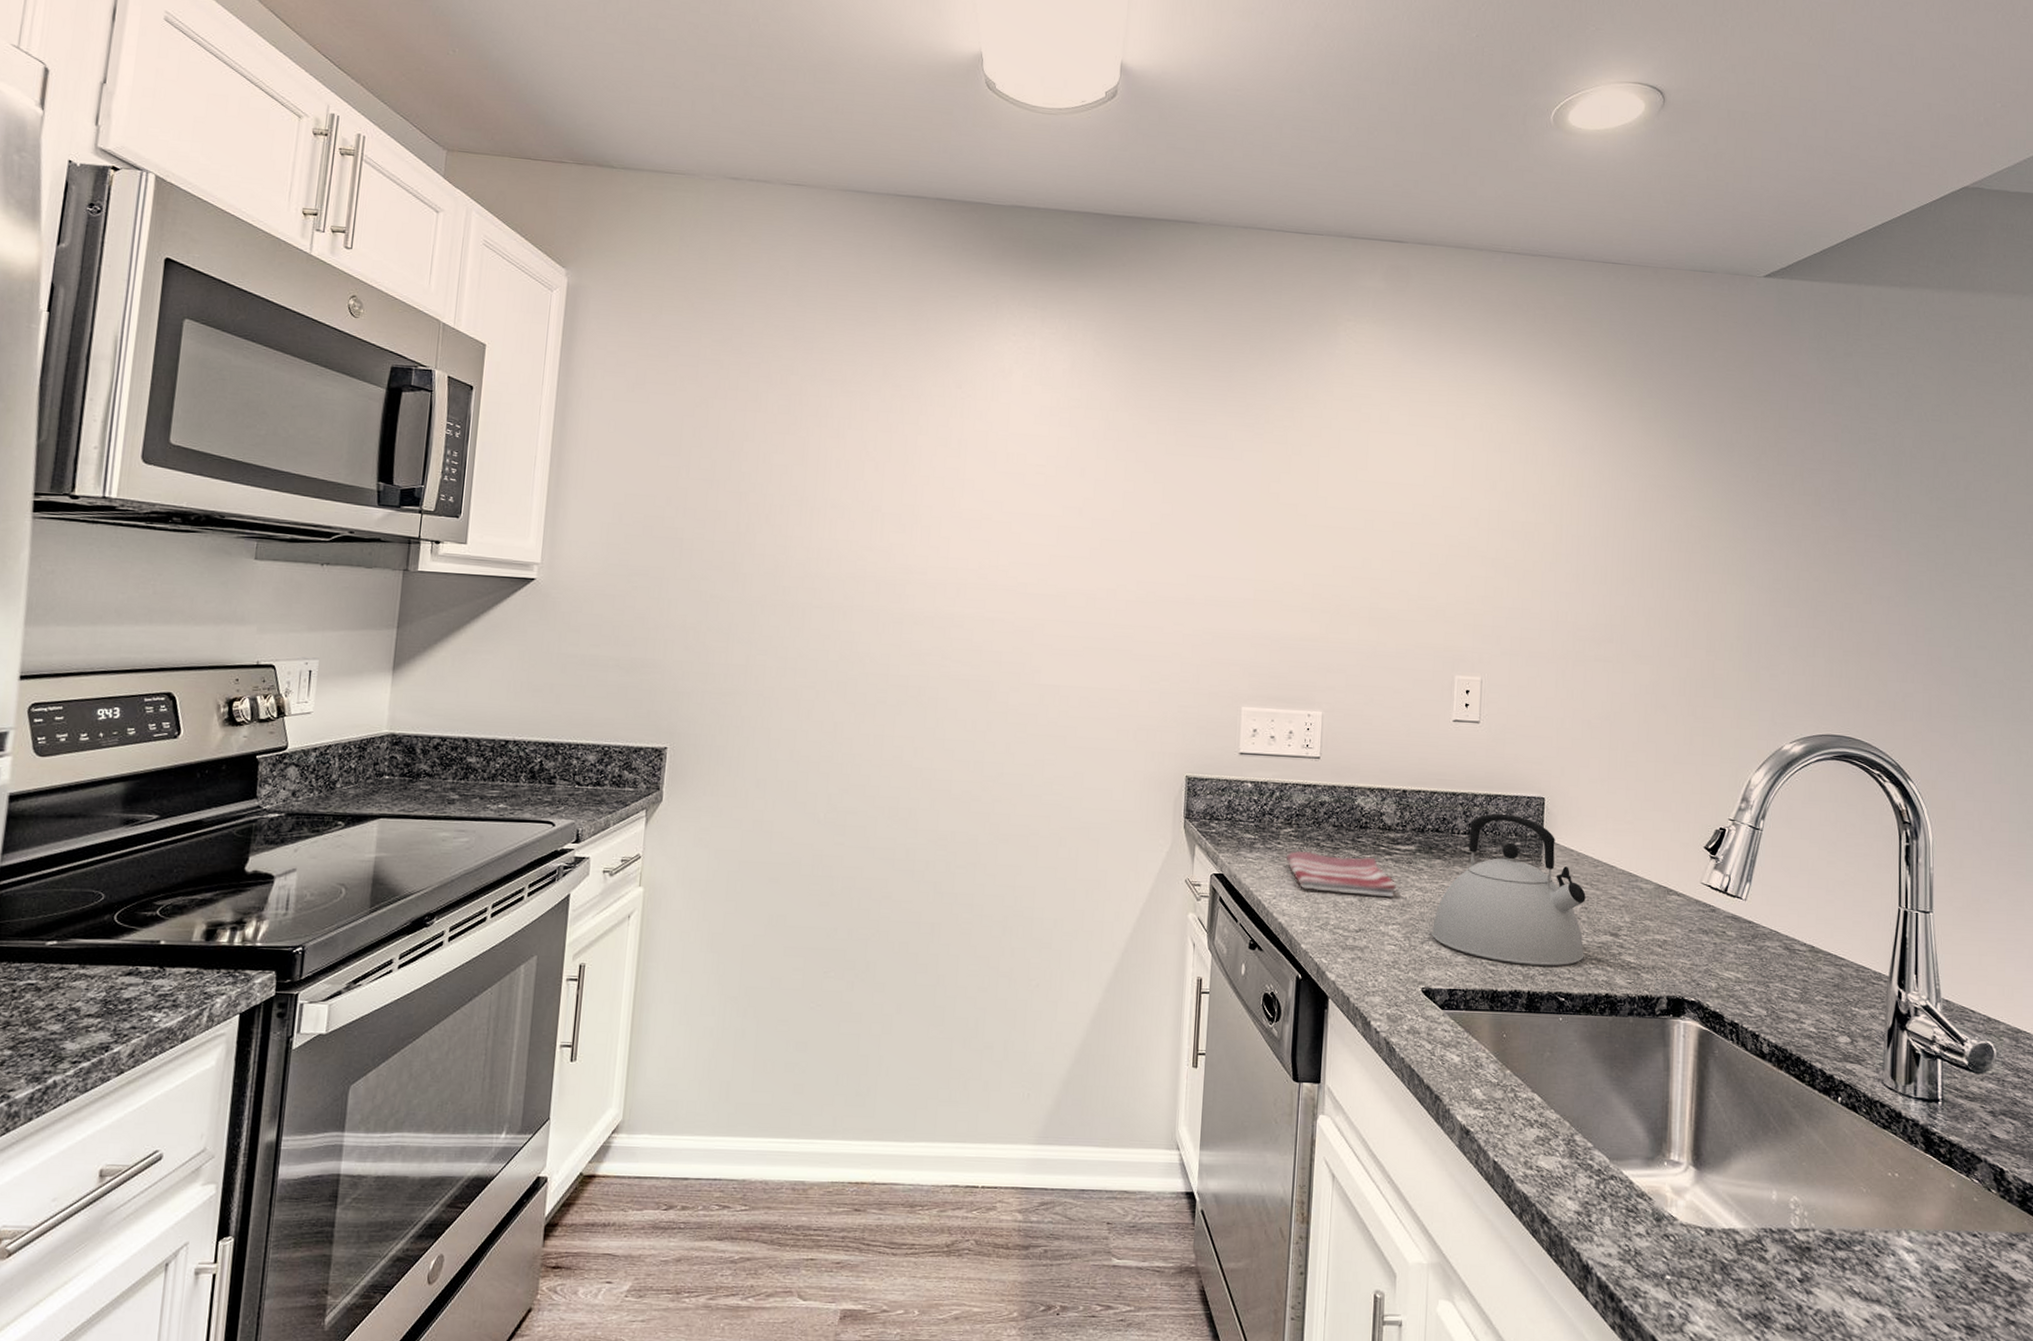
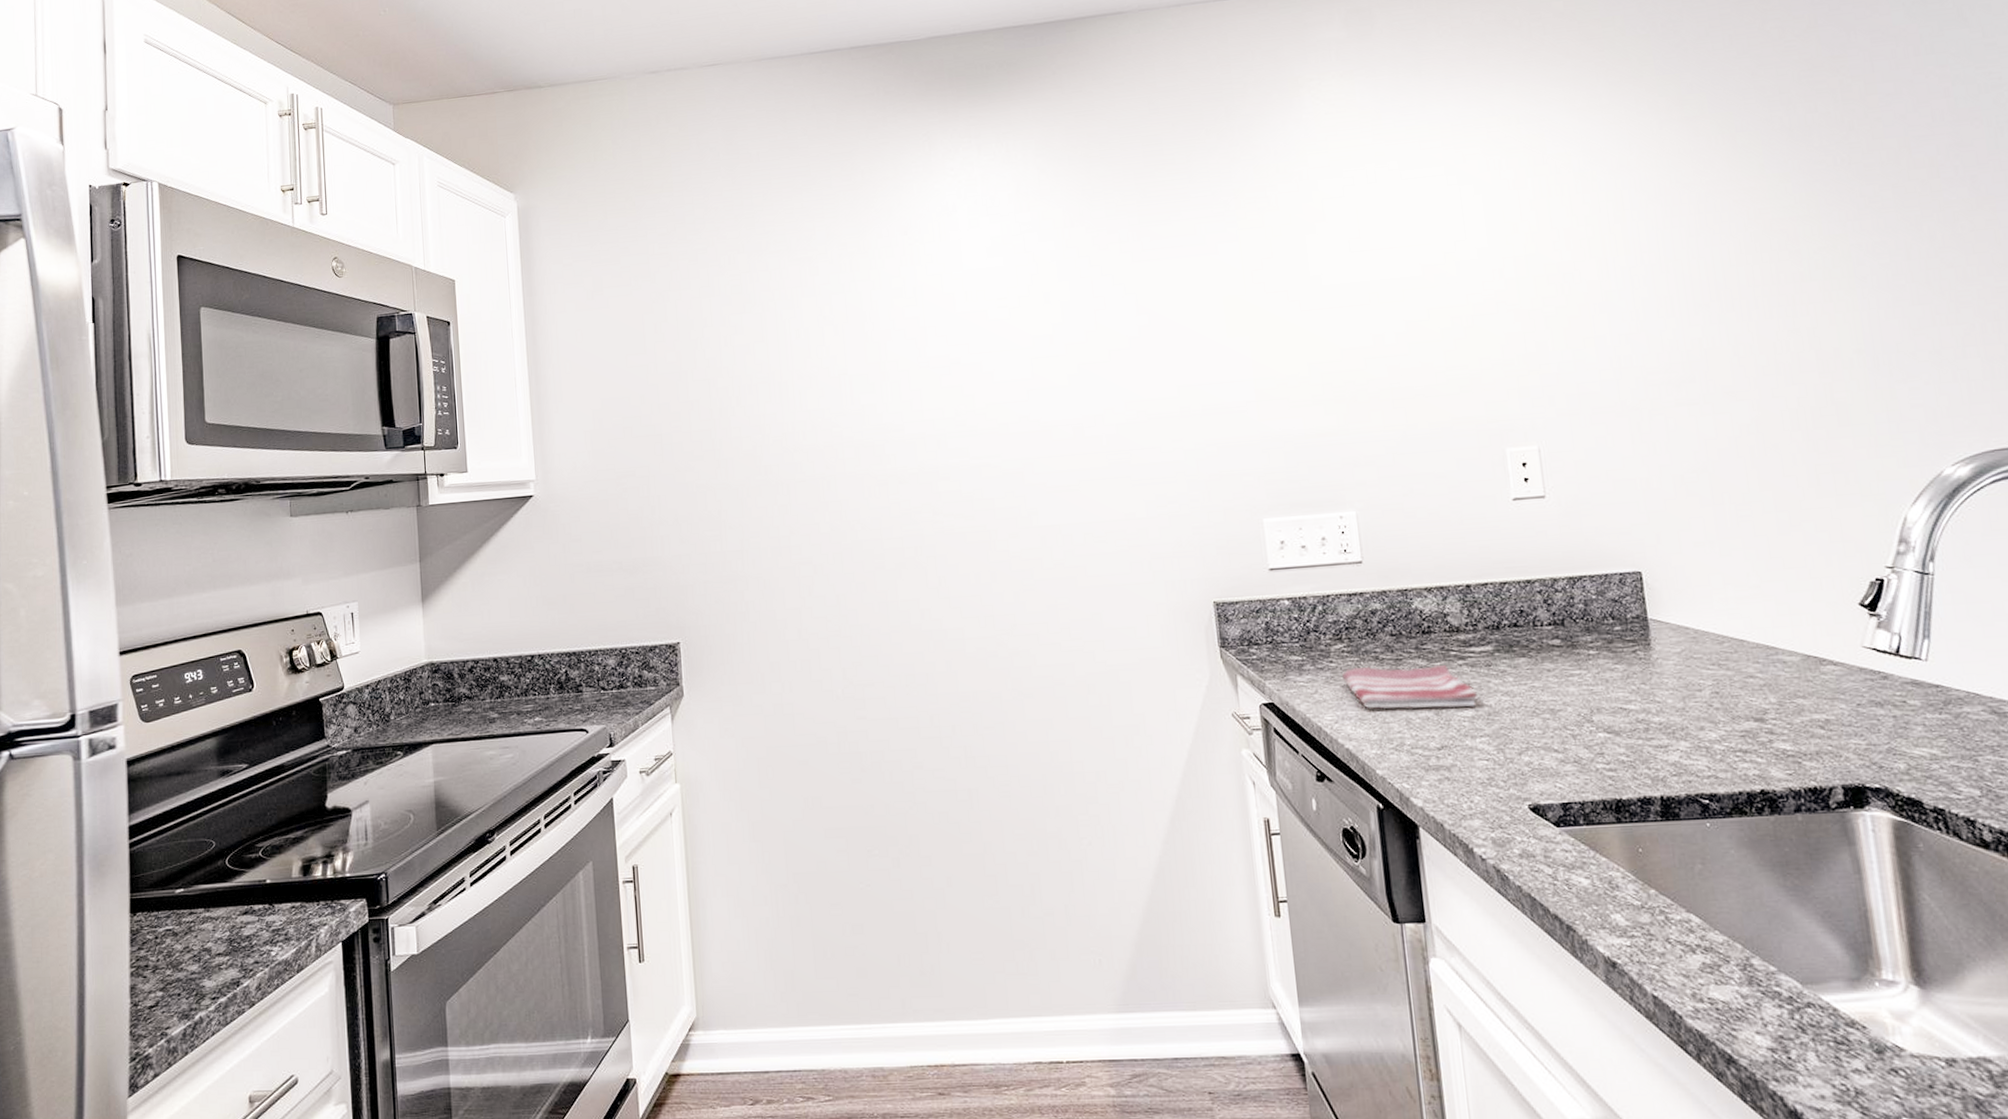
kettle: present [1431,813,1586,966] -> none [1528,596,1725,767]

